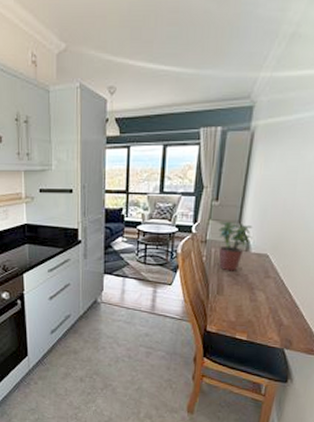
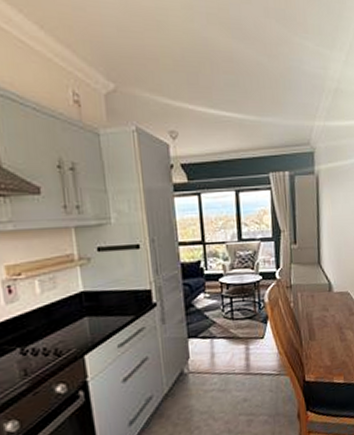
potted plant: present [218,222,253,271] -> none [301,264,333,314]

